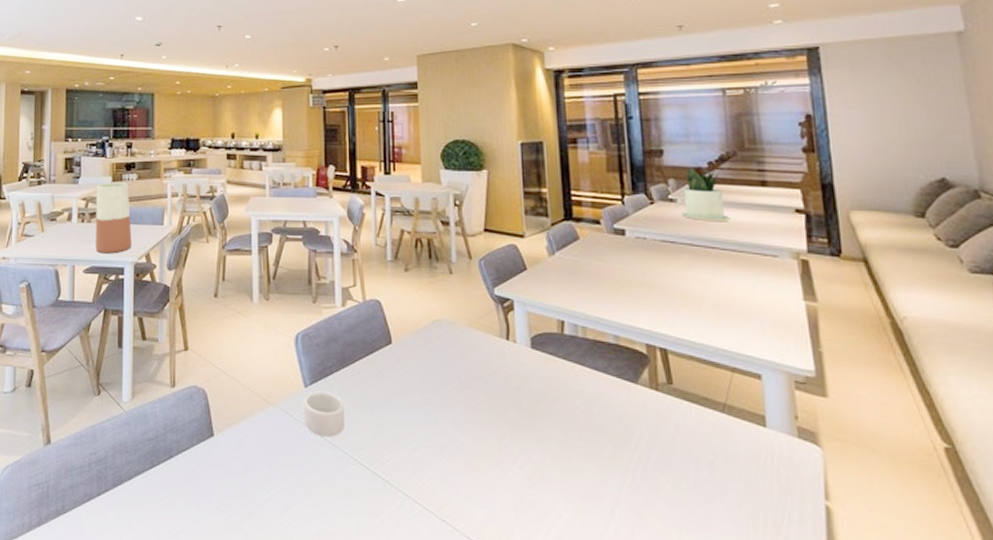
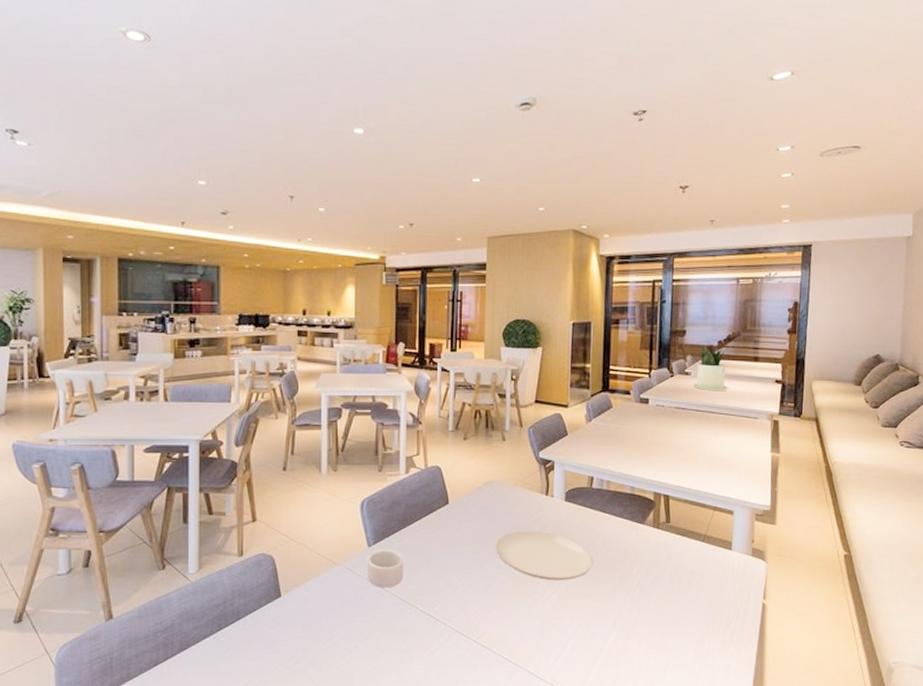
vase: present [95,181,132,254] -> none [156,358,196,432]
plate: none [449,381,575,448] -> present [495,531,593,581]

